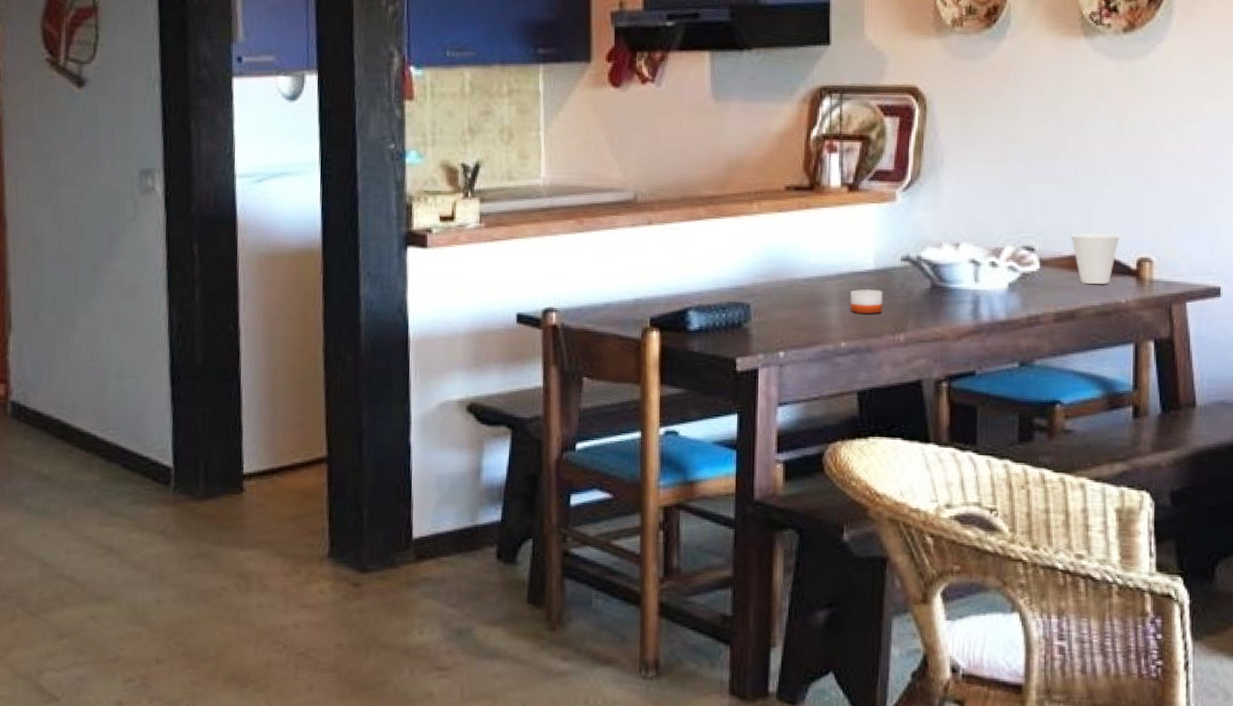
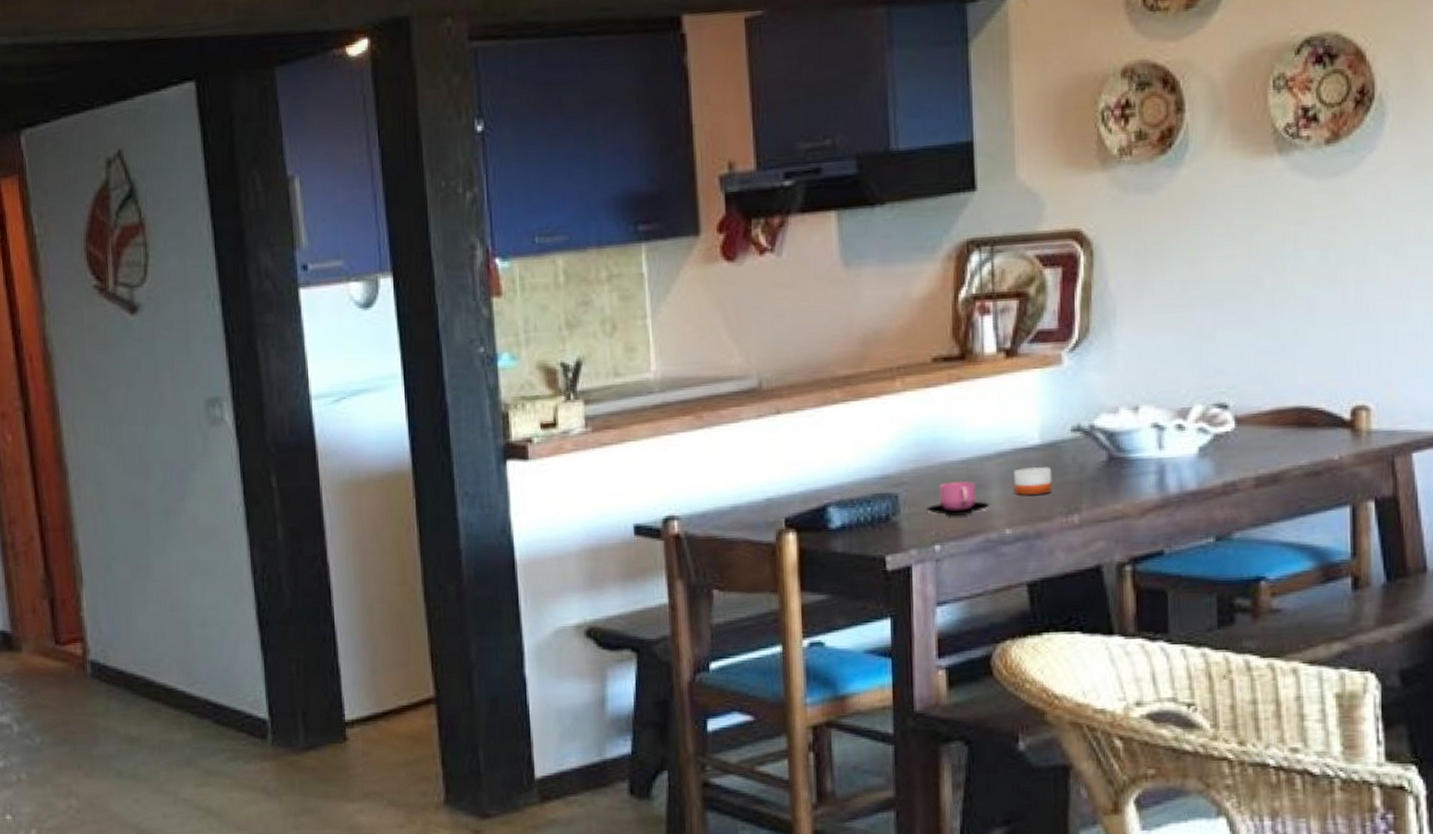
cup: none [774,296,828,327] -> present [927,480,990,516]
cup: present [1070,232,1120,284] -> none [1270,380,1329,441]

